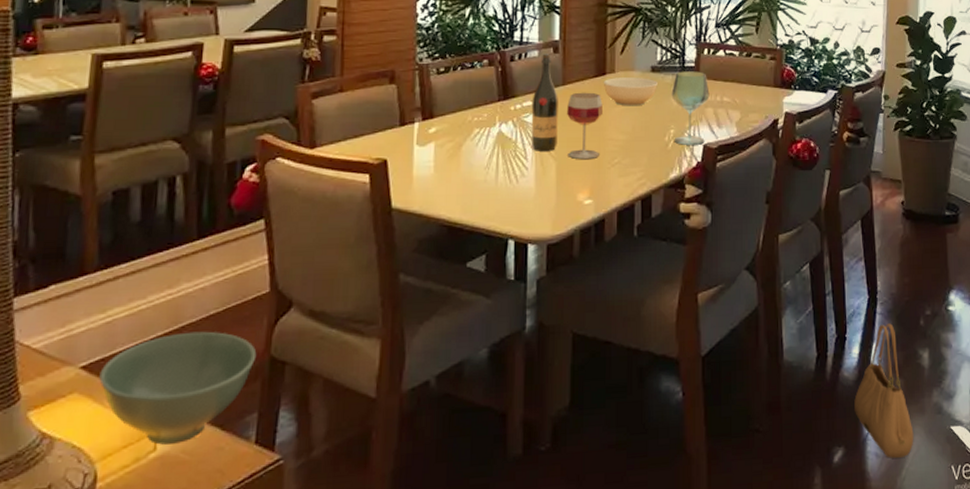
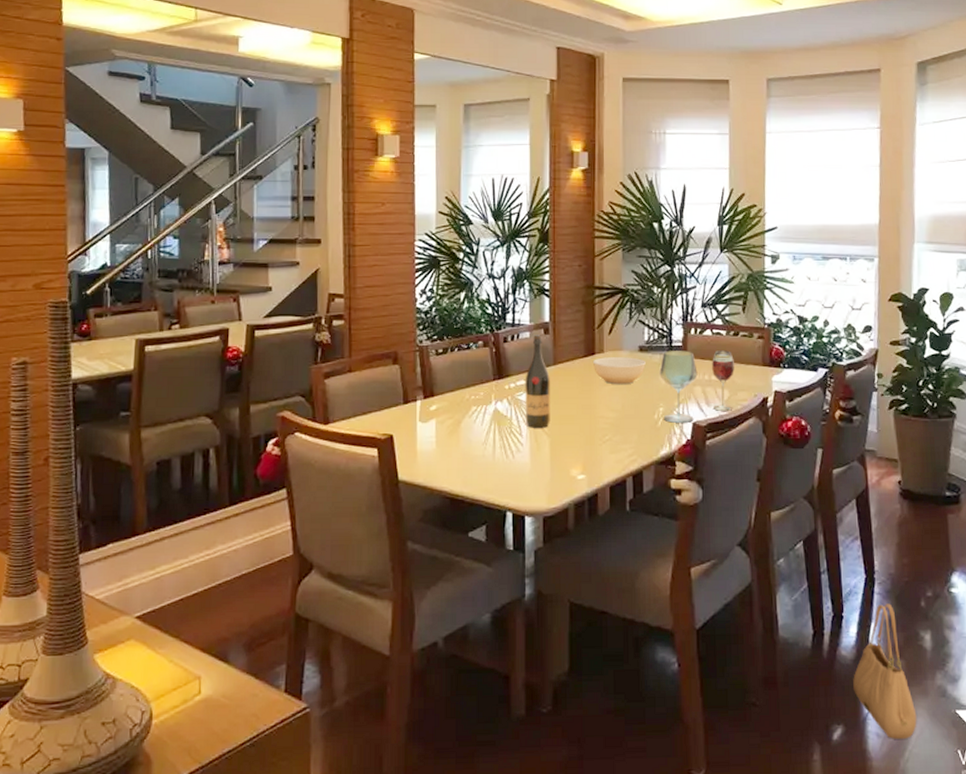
bowl: present [99,331,257,445] -> none [151,589,284,689]
wineglass: present [567,92,603,160] -> none [559,371,593,437]
wineglass: none [723,71,746,133] -> present [711,350,734,411]

